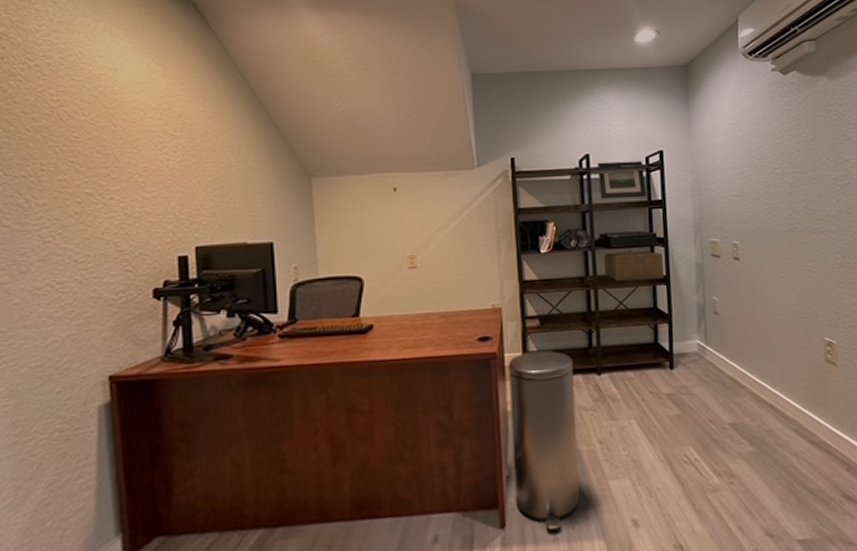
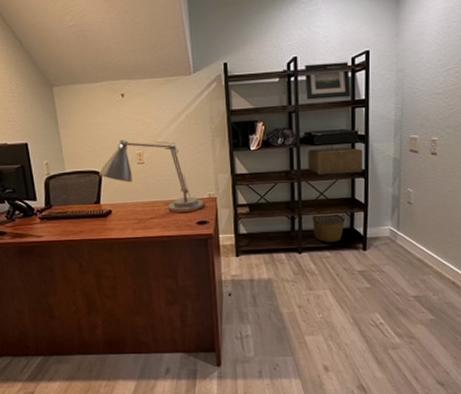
desk lamp: none [360,239,490,328] -> present [98,139,207,214]
pedal bin: present [509,349,580,530] -> none [223,232,281,369]
basket: none [612,325,649,362] -> present [312,213,345,243]

